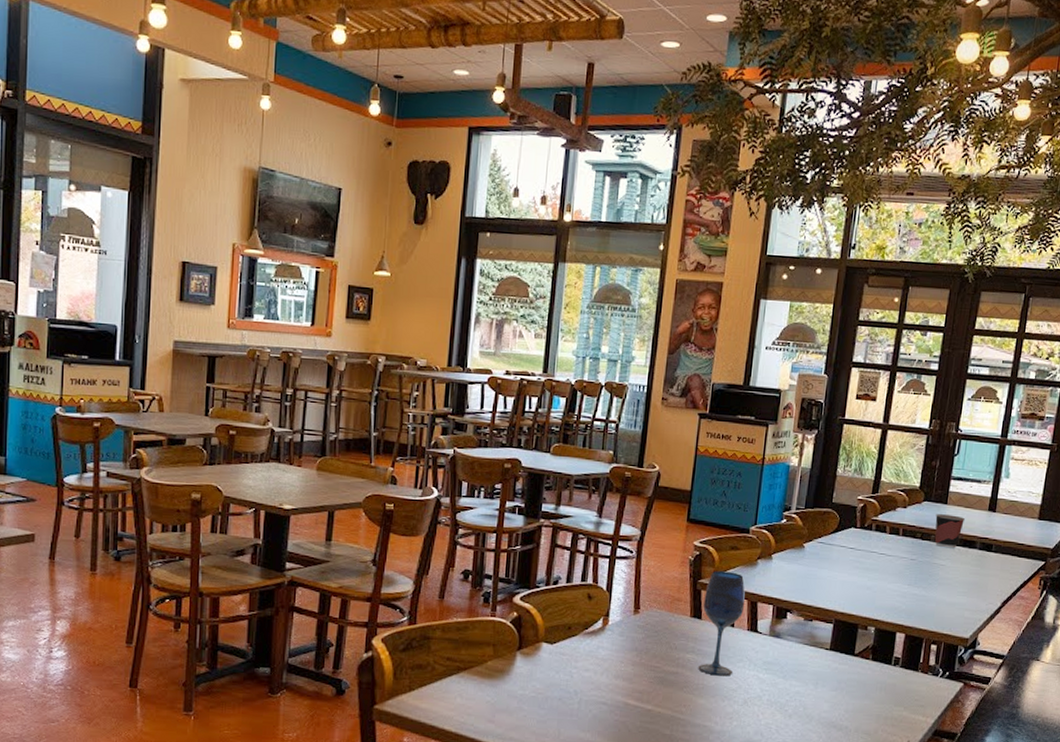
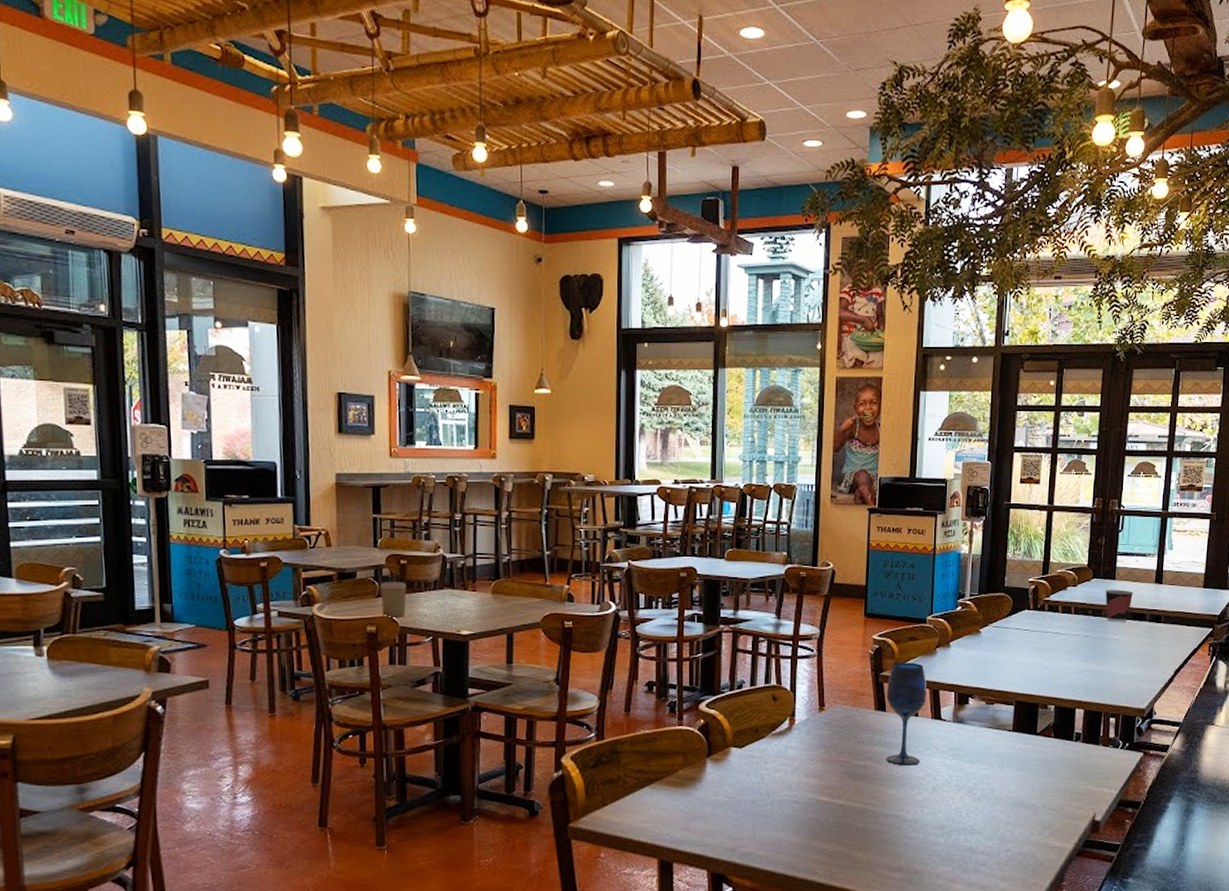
cup: none [208,451,234,487] -> present [380,582,407,617]

